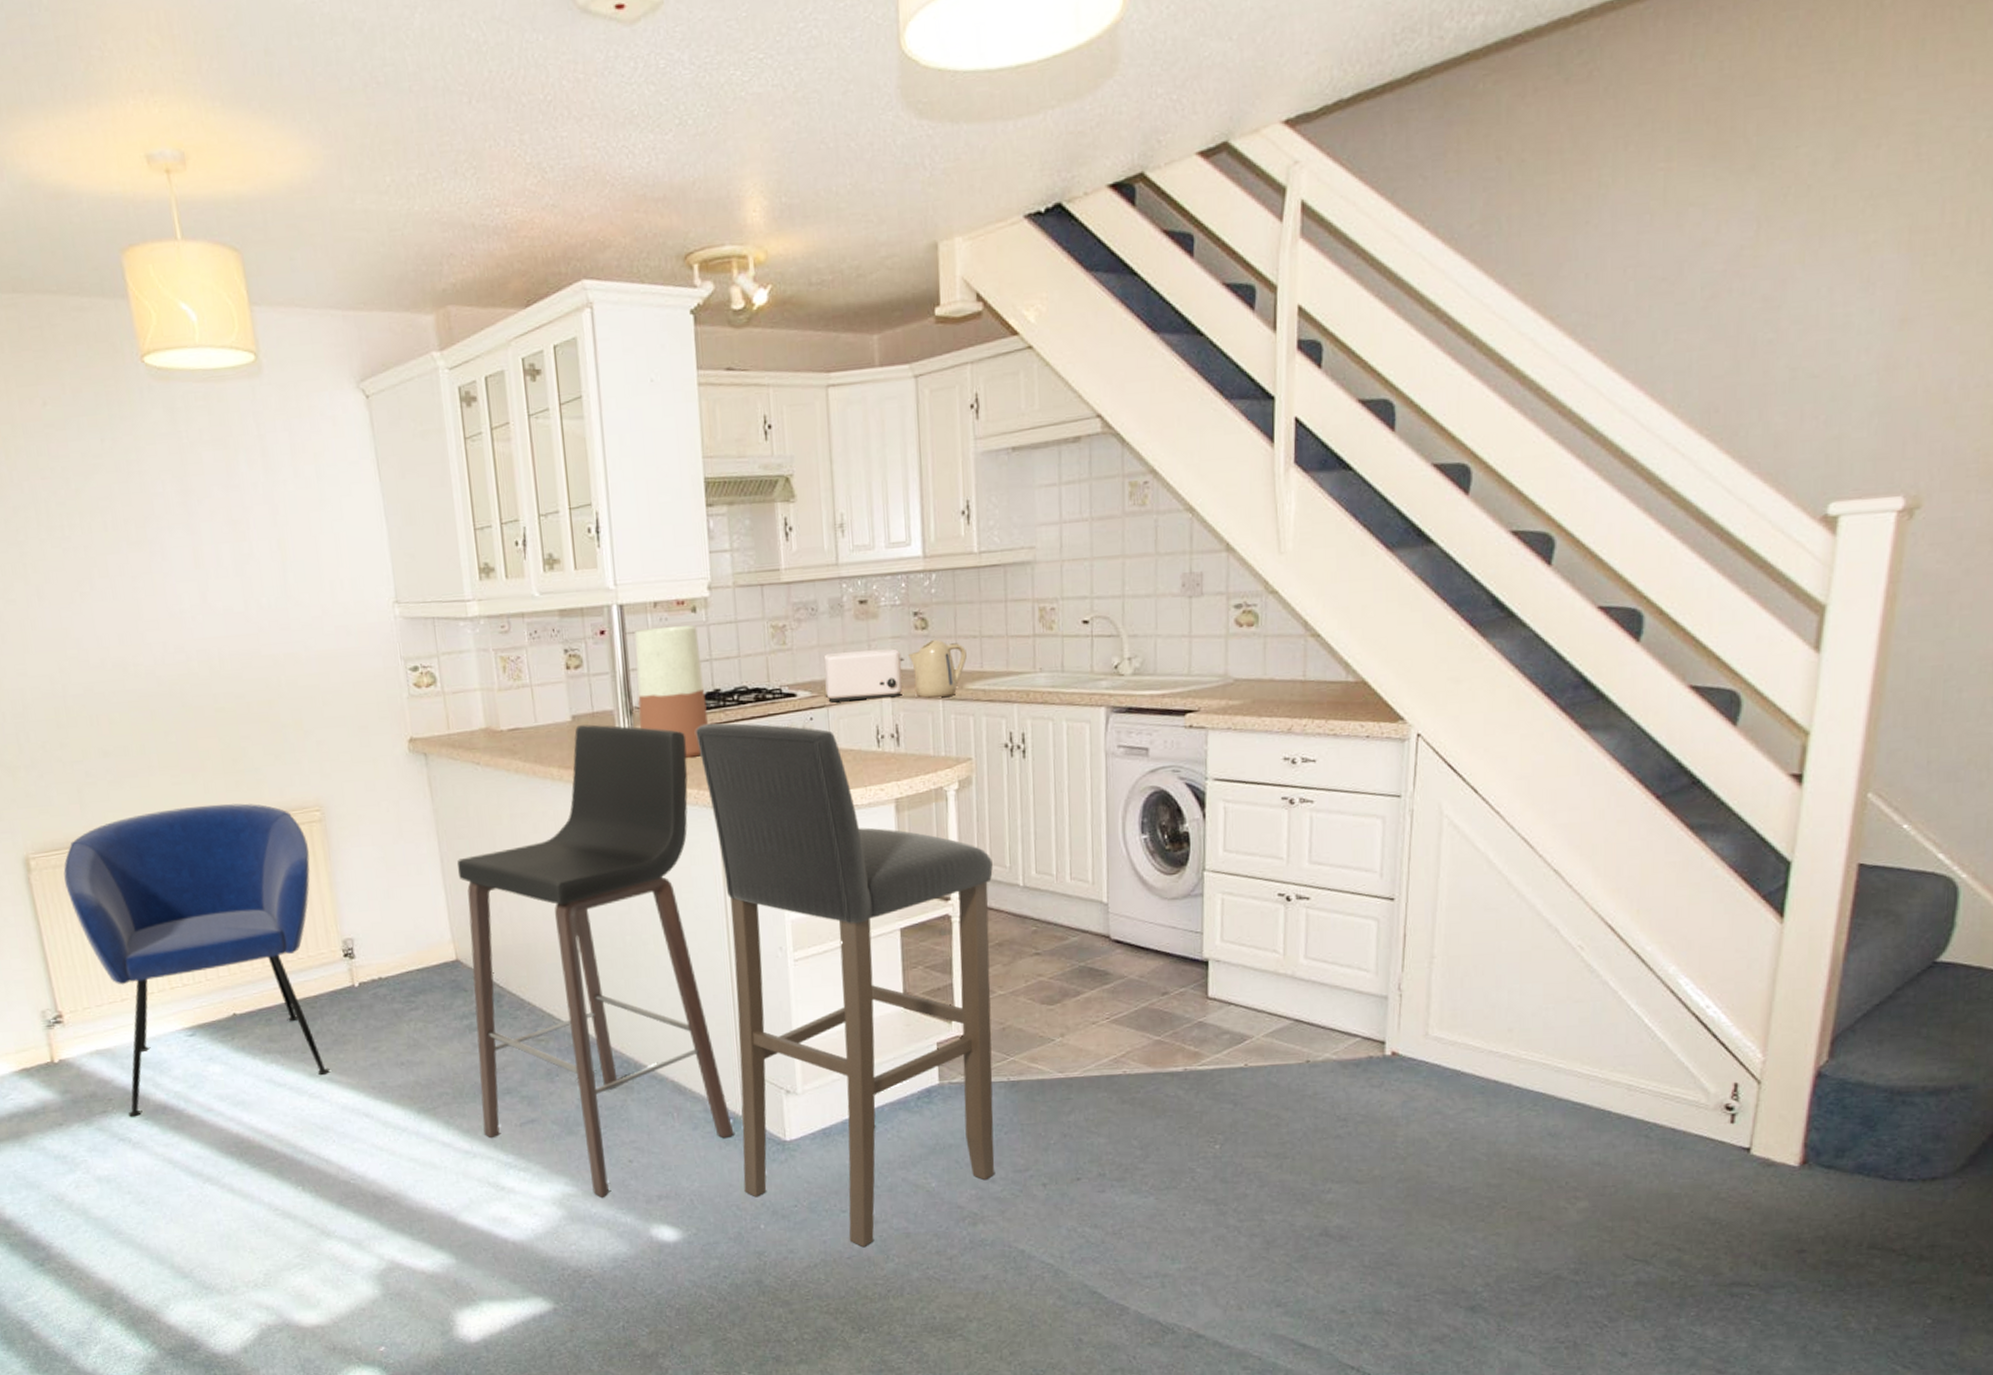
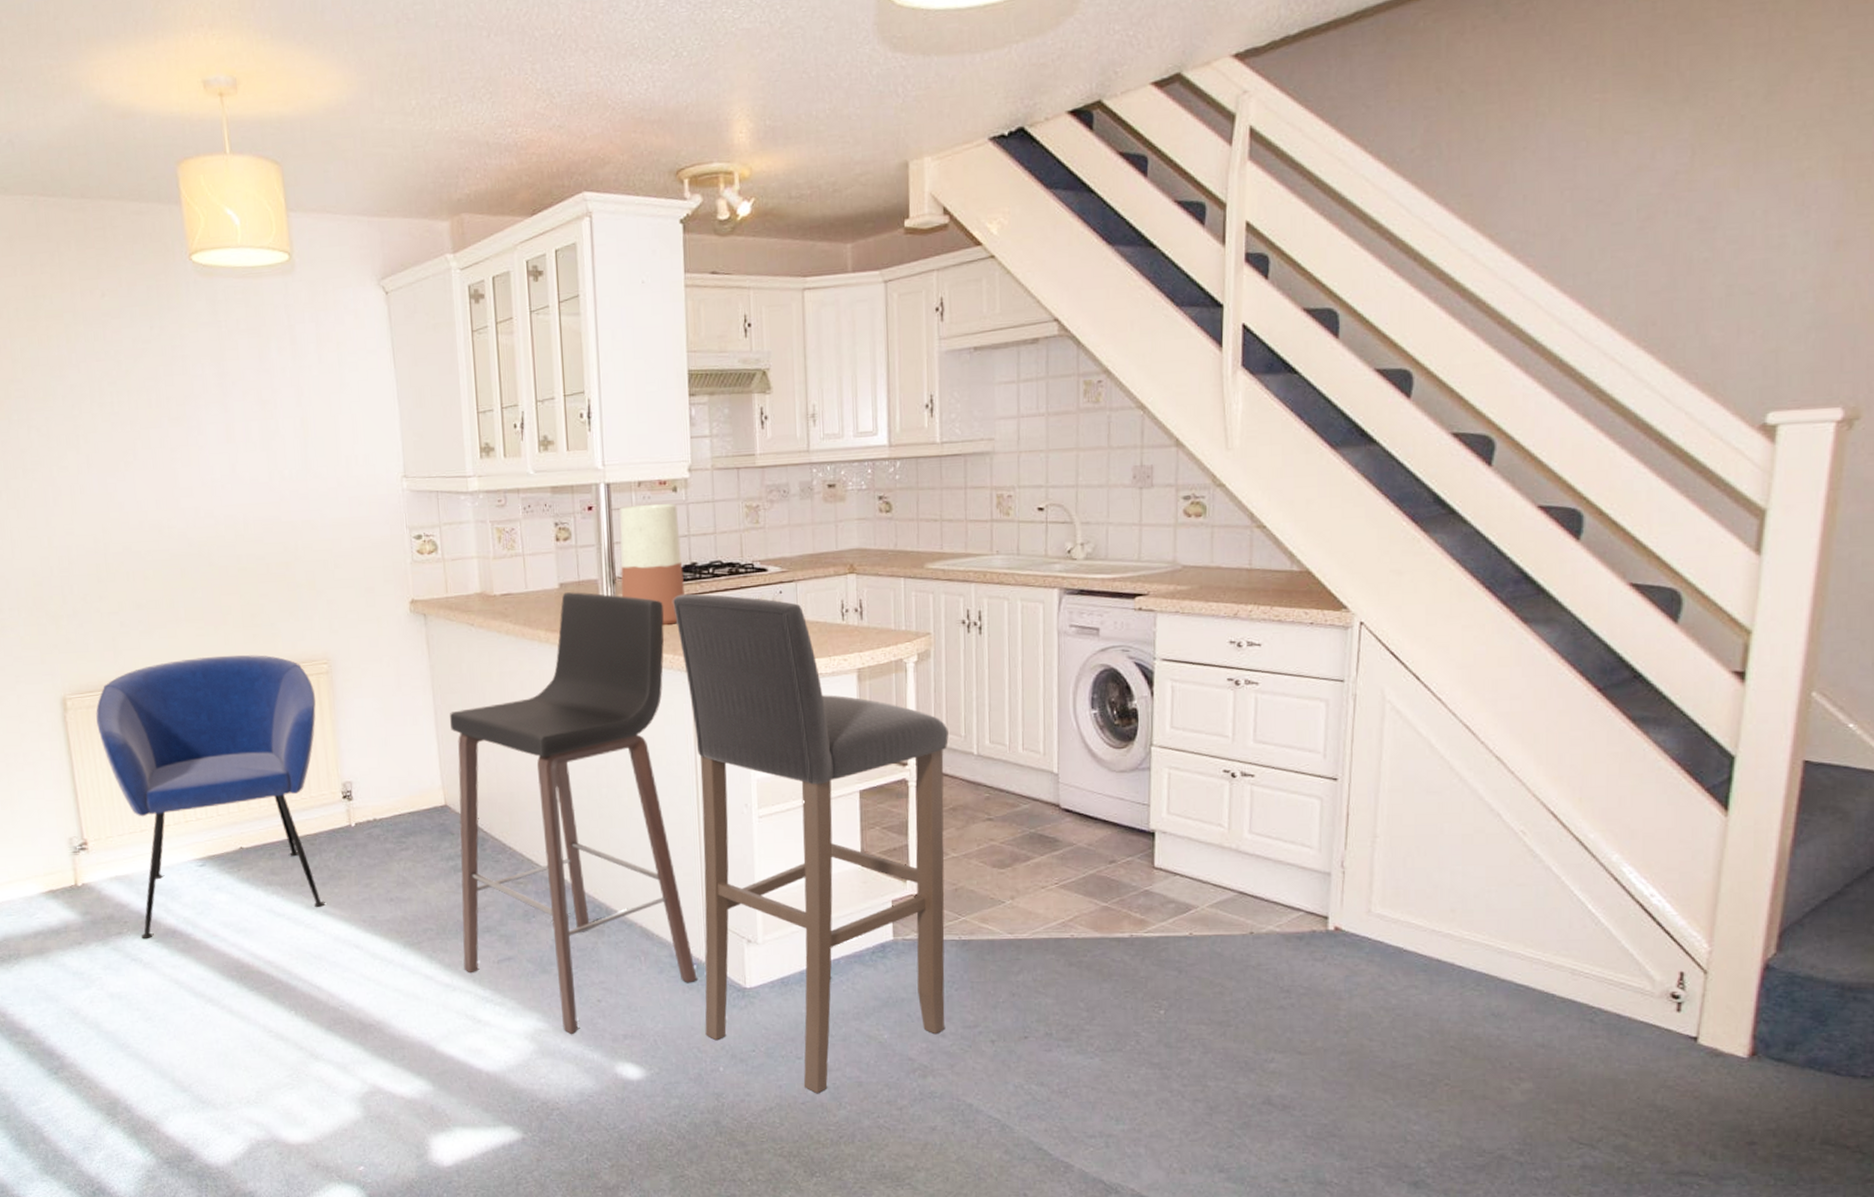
toaster: present [823,648,904,703] -> none [793,529,869,578]
kettle: present [908,639,967,699] -> none [873,521,928,577]

